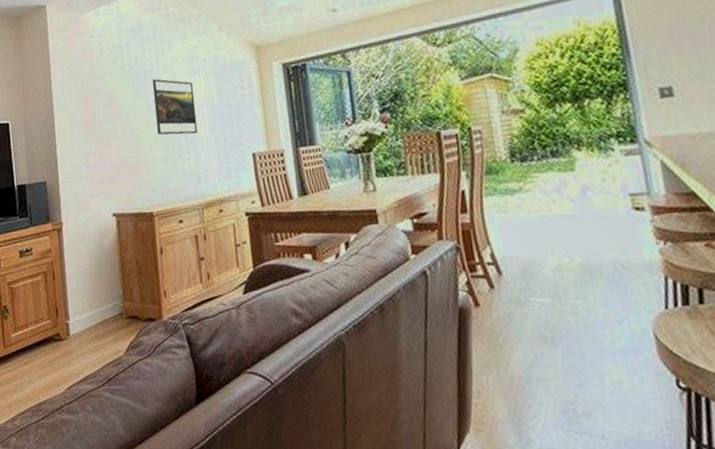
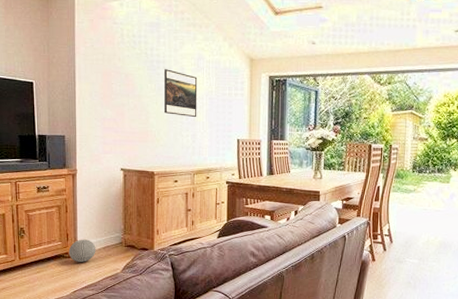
decorative ball: none [59,313,92,346] -> present [68,239,96,262]

